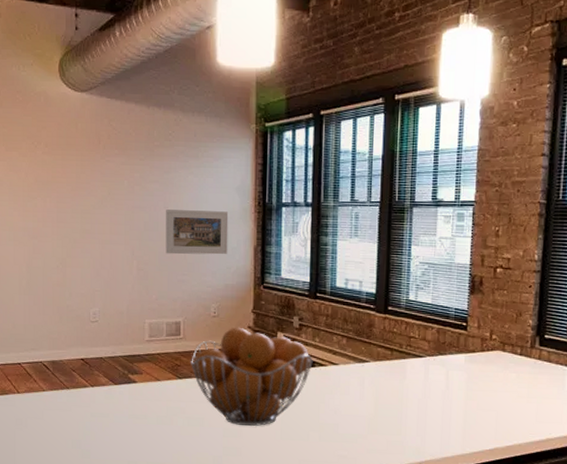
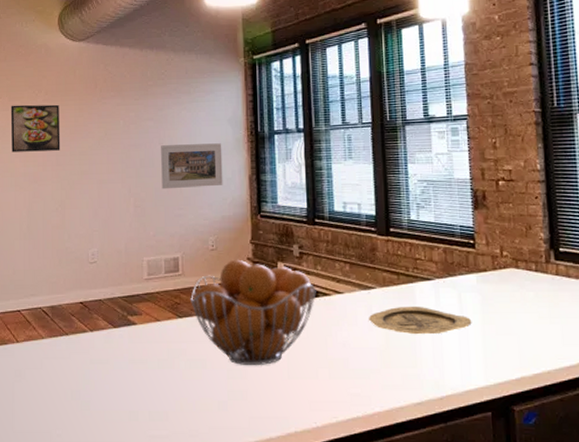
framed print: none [8,155,61,207] -> present [10,104,60,152]
plate: none [361,380,456,406] -> present [369,306,472,335]

